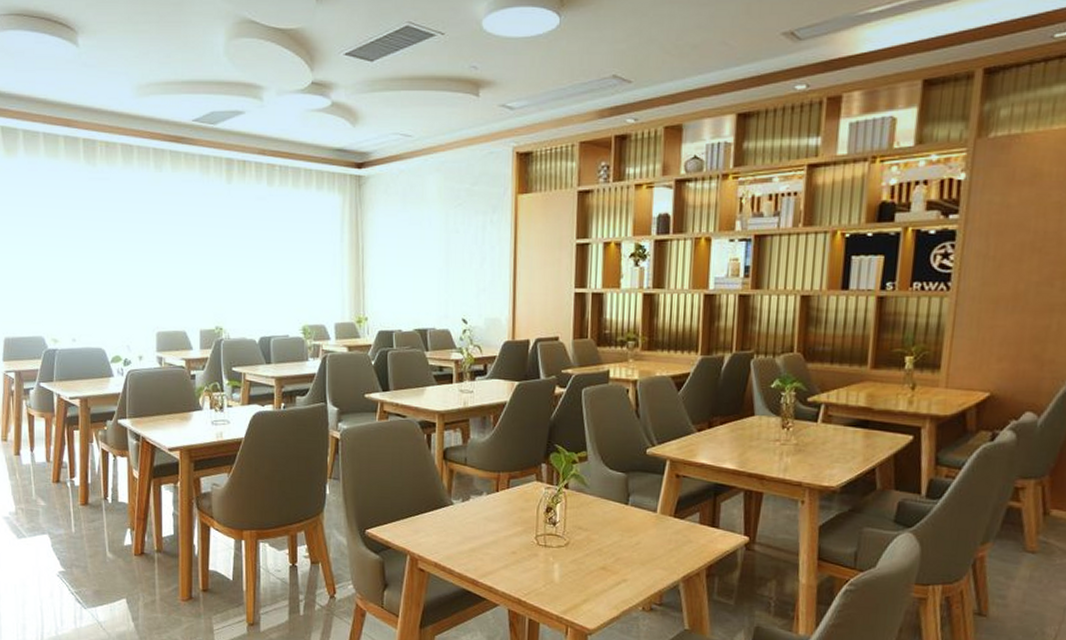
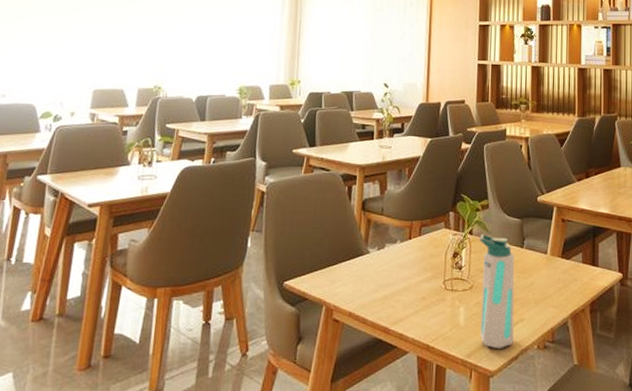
water bottle: none [577,488,618,609] -> present [480,234,515,350]

